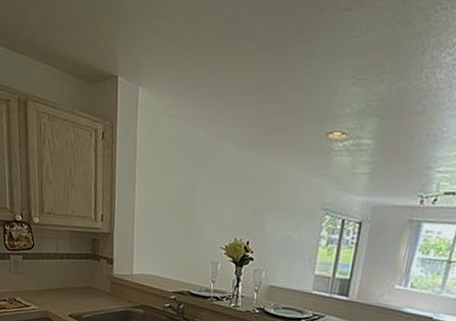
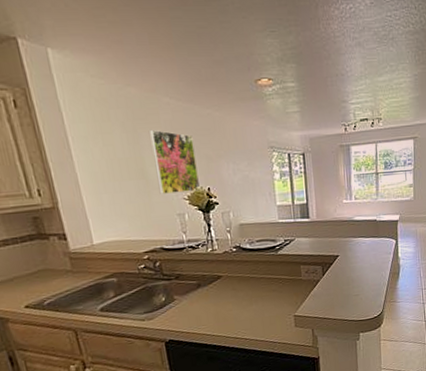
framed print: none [200,173,245,243] -> present [150,129,199,194]

